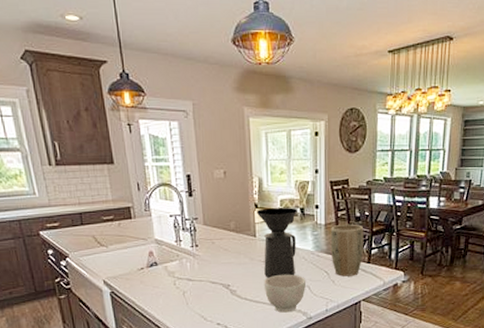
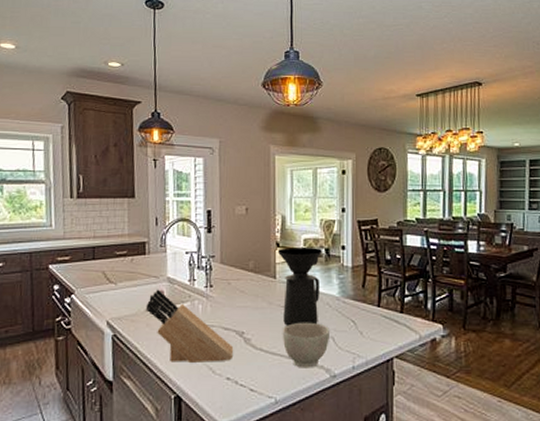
knife block: none [138,250,222,313] -> present [145,289,234,362]
plant pot: present [330,224,364,277] -> none [357,267,396,328]

